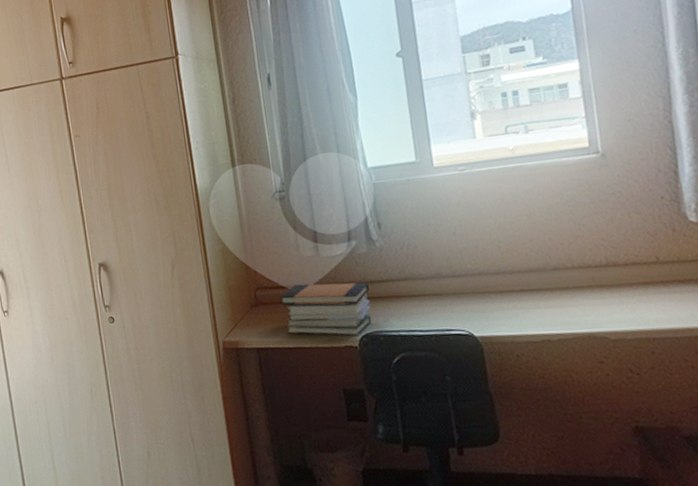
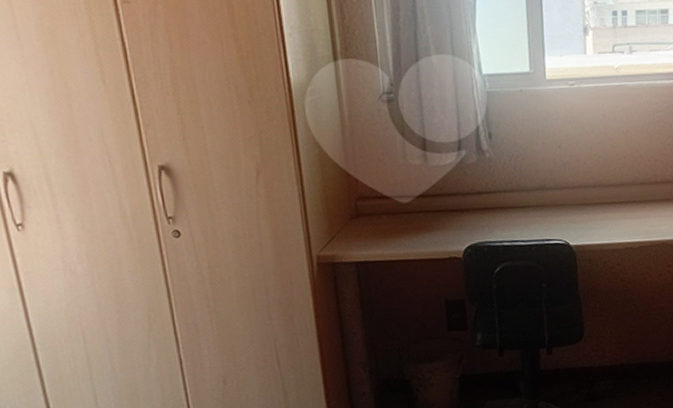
book stack: present [279,282,372,336] -> none [382,193,477,248]

